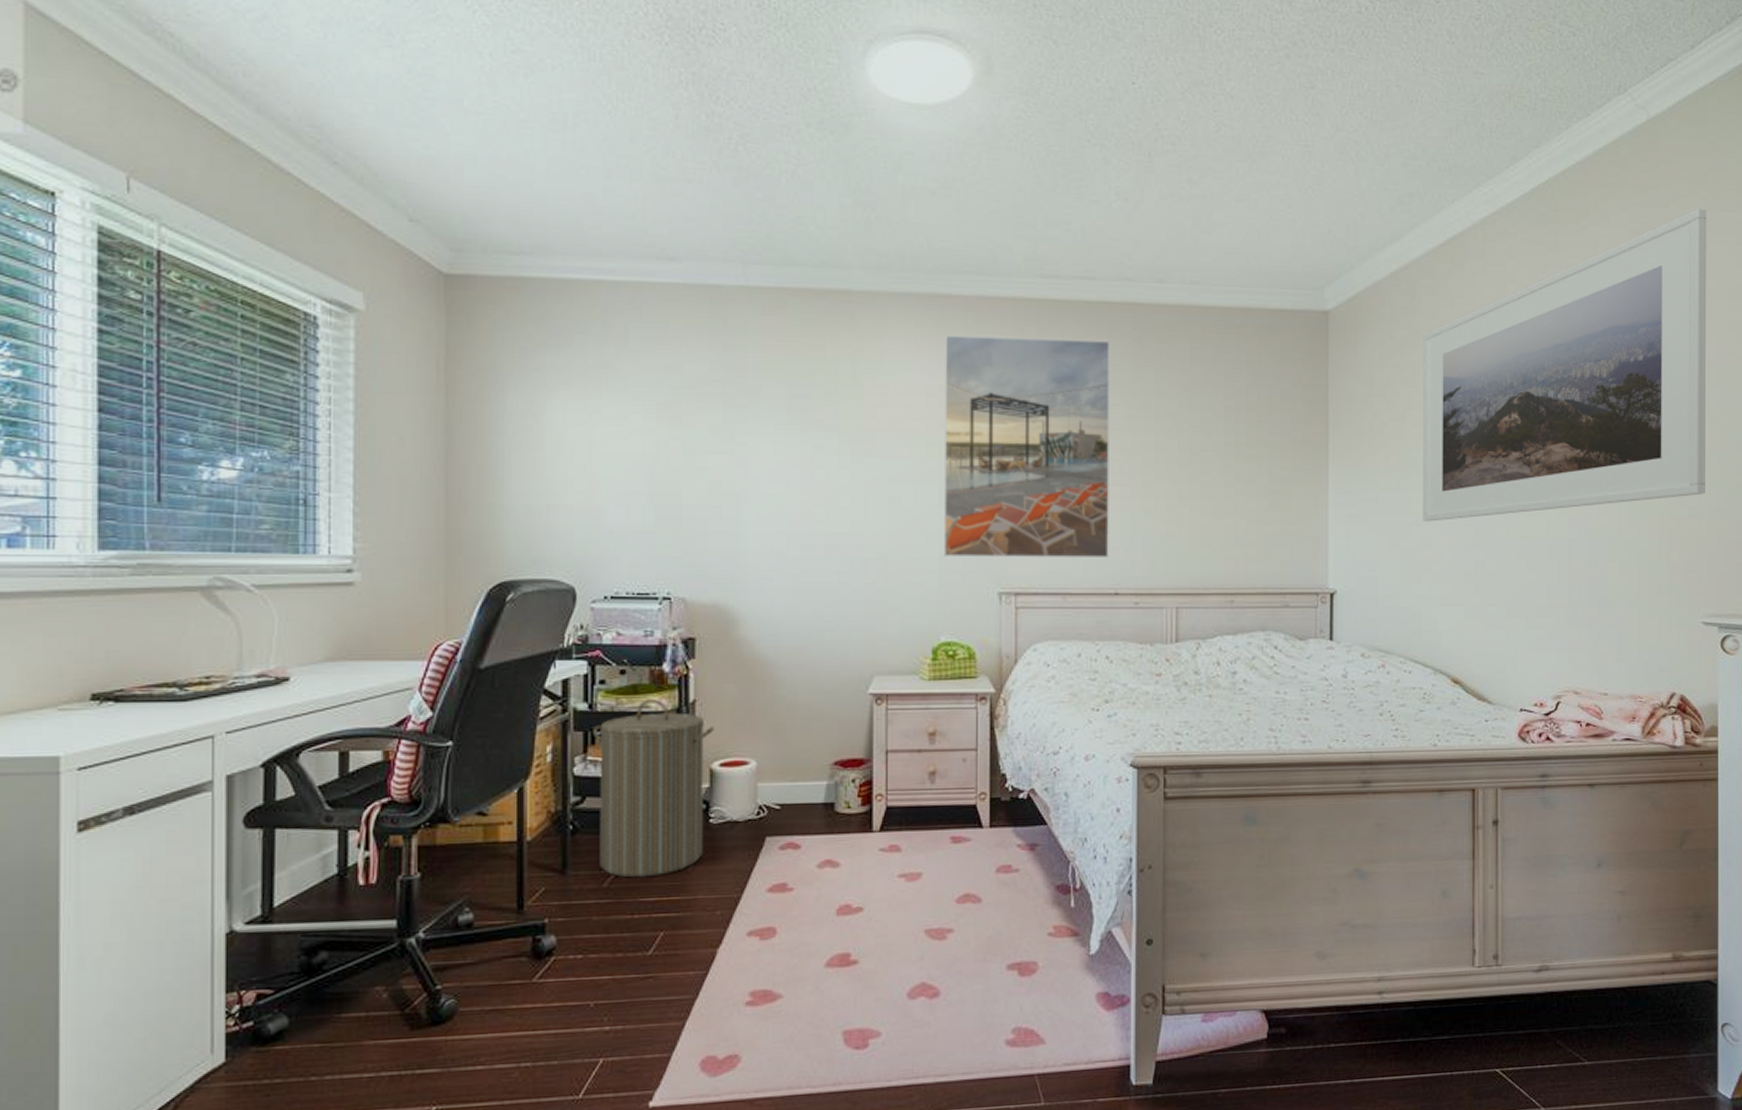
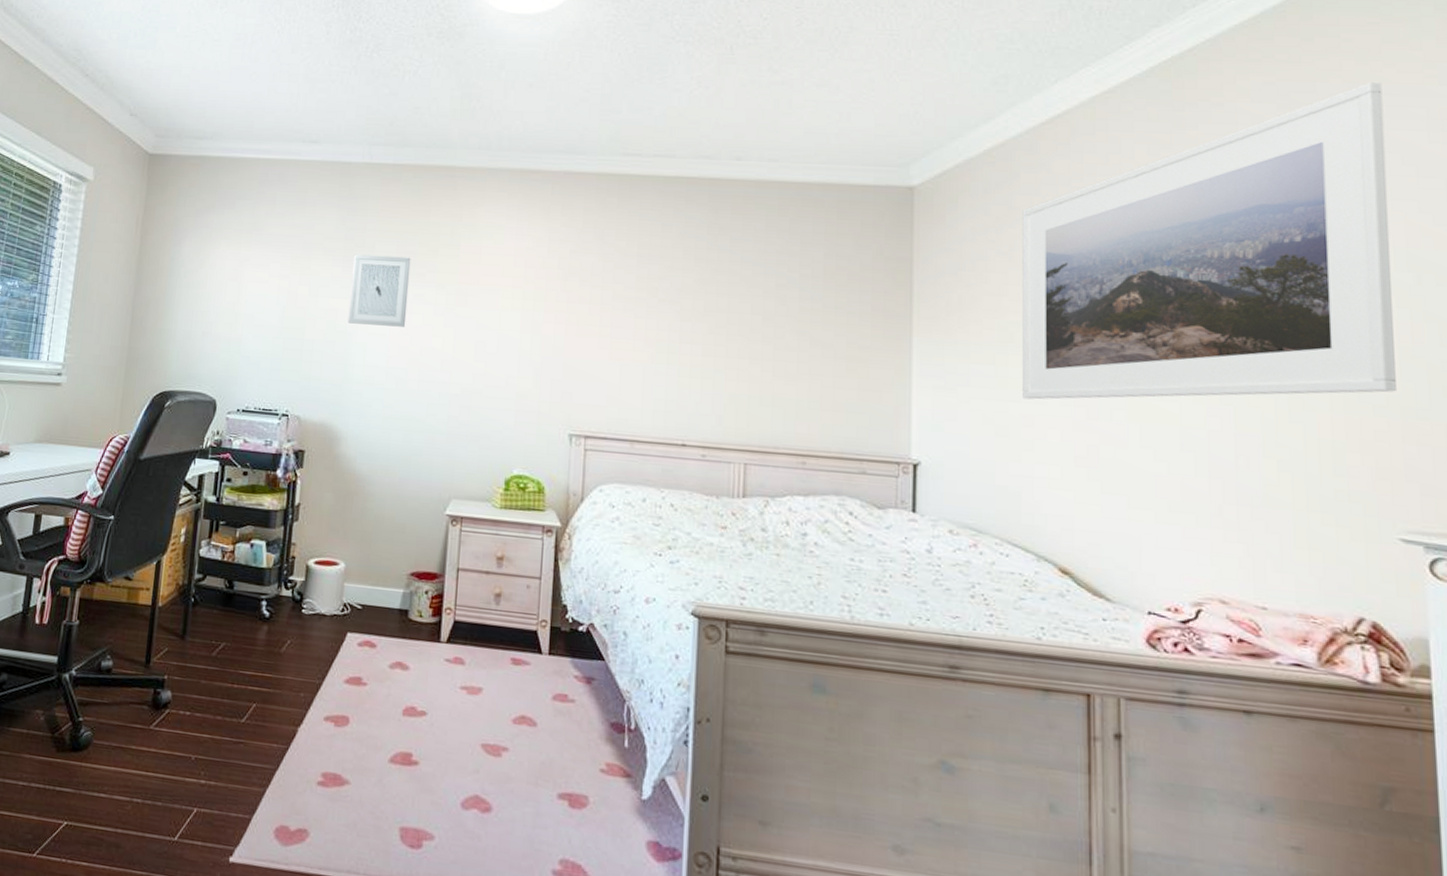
laundry hamper: present [593,698,714,878] -> none [211,498,313,653]
wall art: none [735,399,806,485] -> present [347,254,411,327]
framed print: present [943,335,1109,559] -> none [520,205,686,411]

